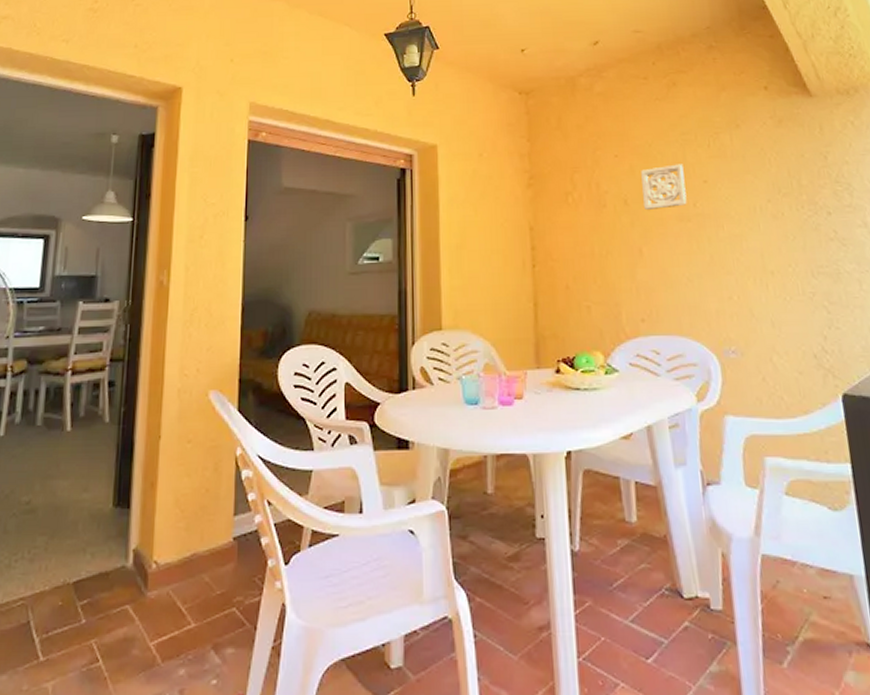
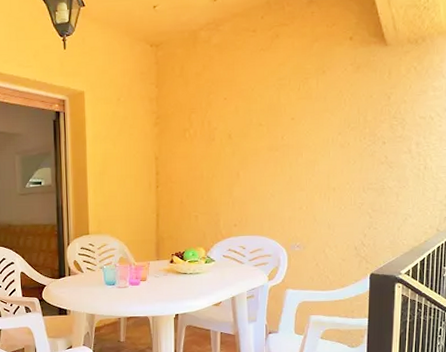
wall ornament: present [641,164,687,211] -> none [243,105,277,143]

